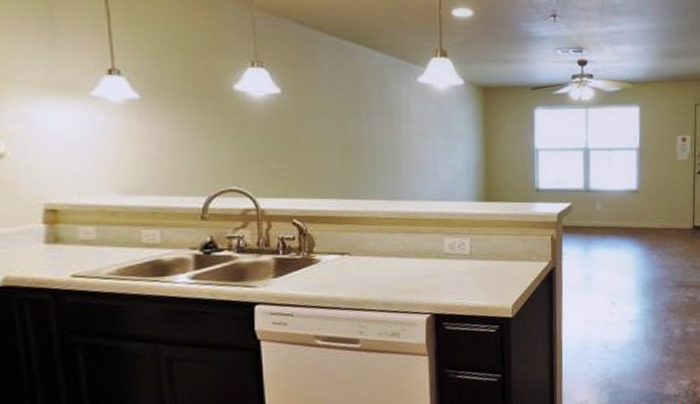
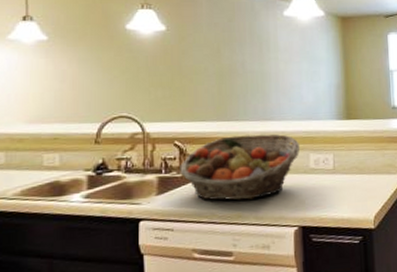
fruit basket: none [299,214,435,285] -> present [180,133,301,201]

